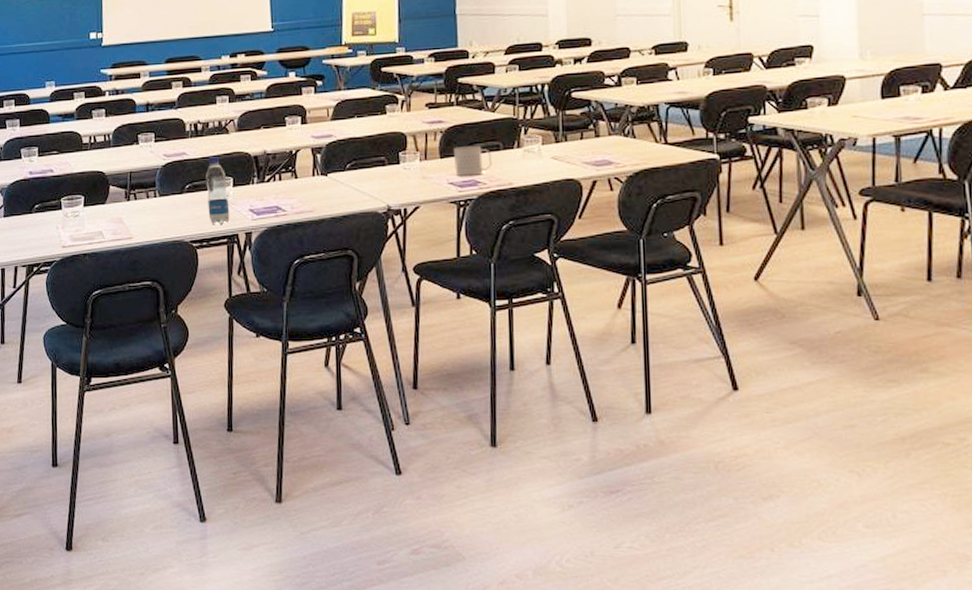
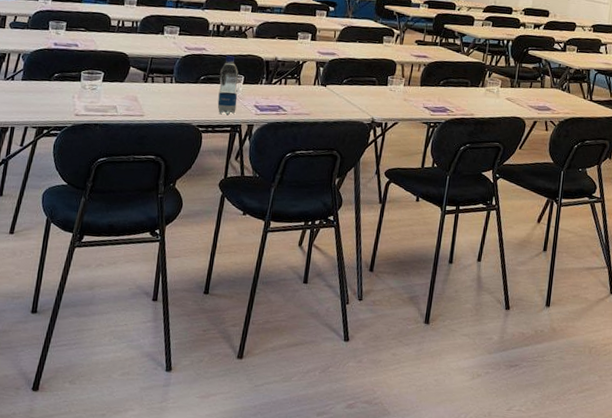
mug: present [454,145,493,176] -> none [430,79,461,104]

